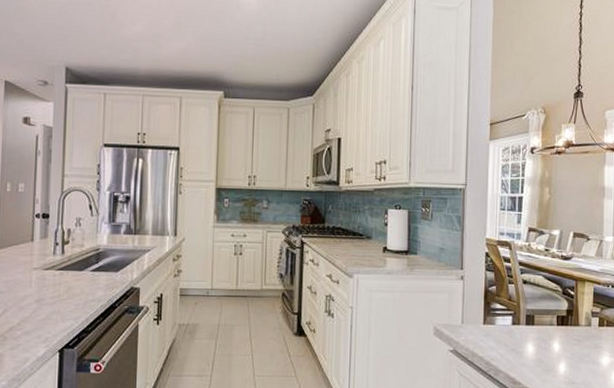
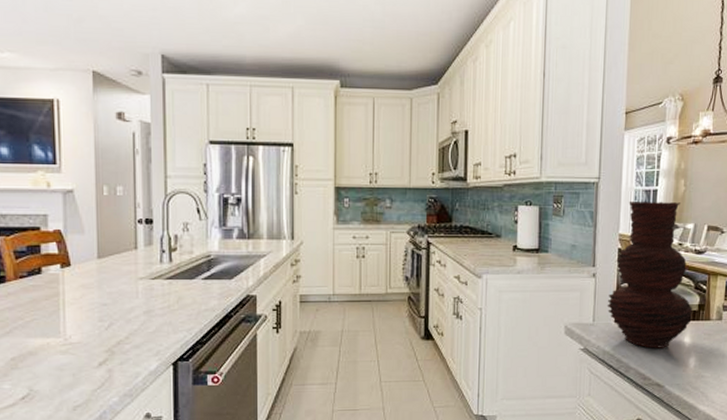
vase: none [475,207,561,353] -> present [607,200,692,349]

